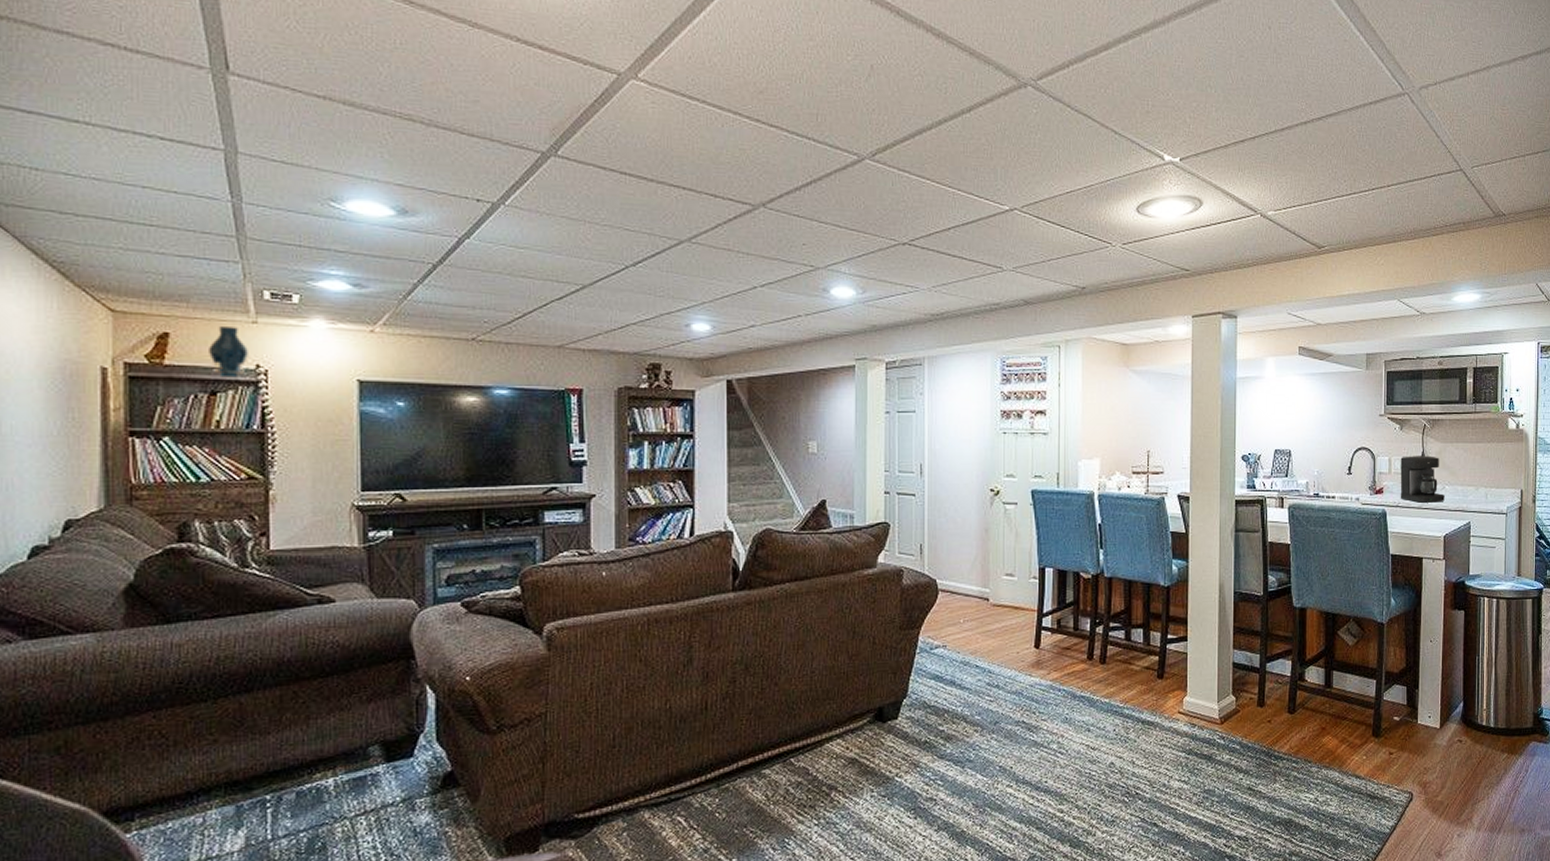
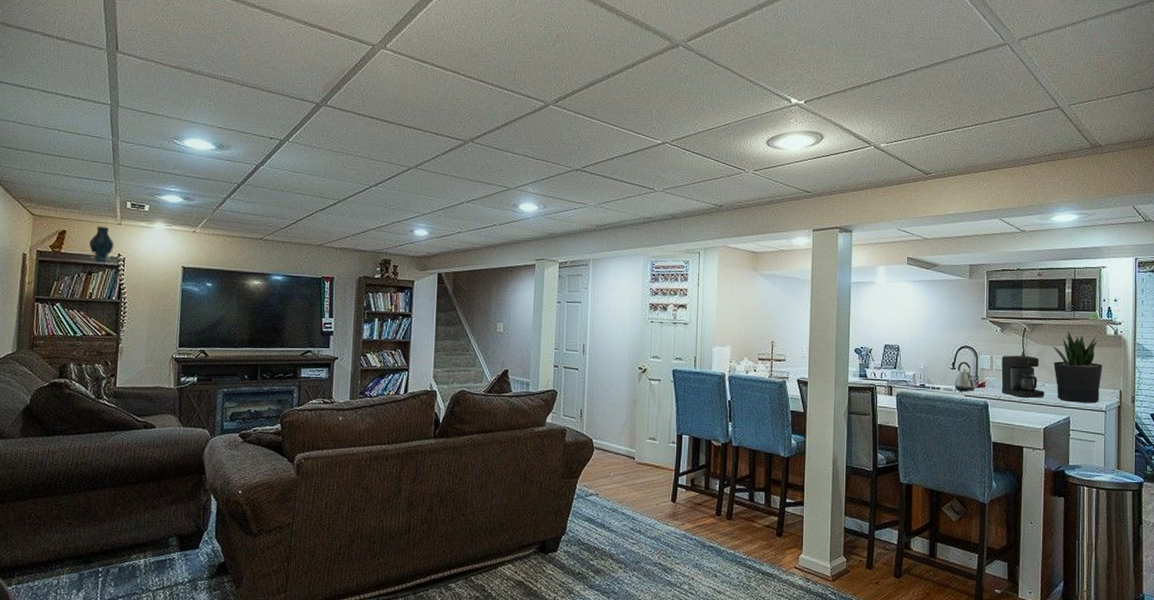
kettle: none [1351,465,1374,500] -> present [954,361,976,392]
planter: none [1453,426,1504,506] -> present [1053,331,1102,403]

